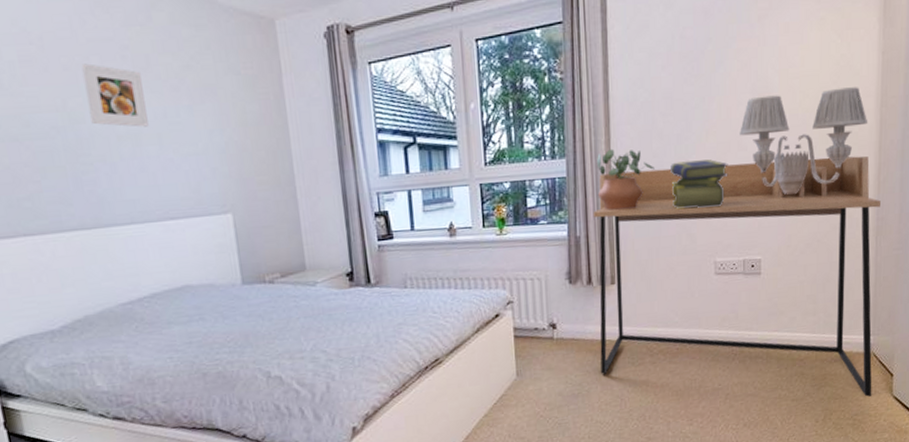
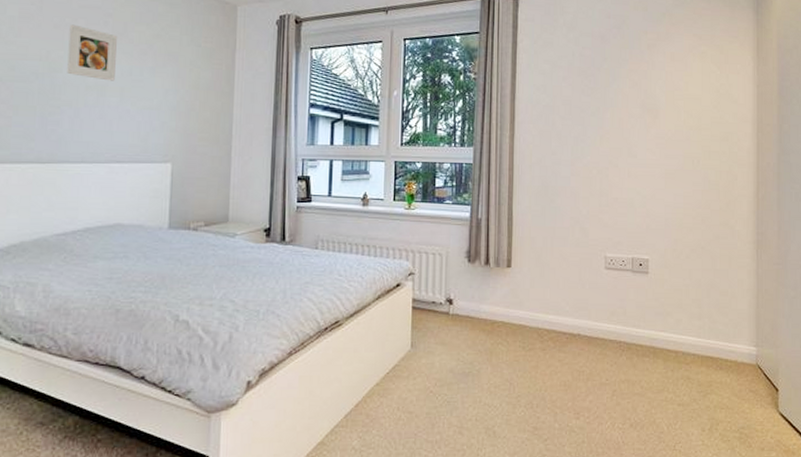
desk: present [593,155,880,397] -> none [492,164,760,410]
potted plant: present [597,148,655,211] -> none [500,143,553,199]
stack of books: present [671,159,728,210] -> none [567,161,619,206]
wall sconce: present [740,87,868,195] -> none [630,111,746,201]

